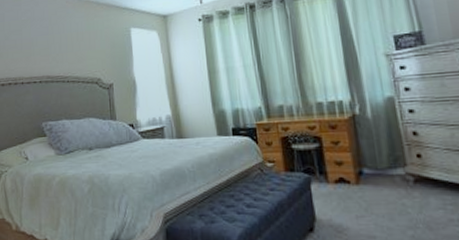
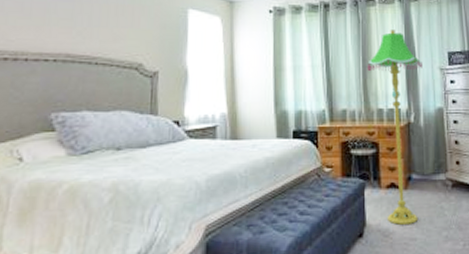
floor lamp: none [300,20,375,221] -> present [367,30,423,225]

